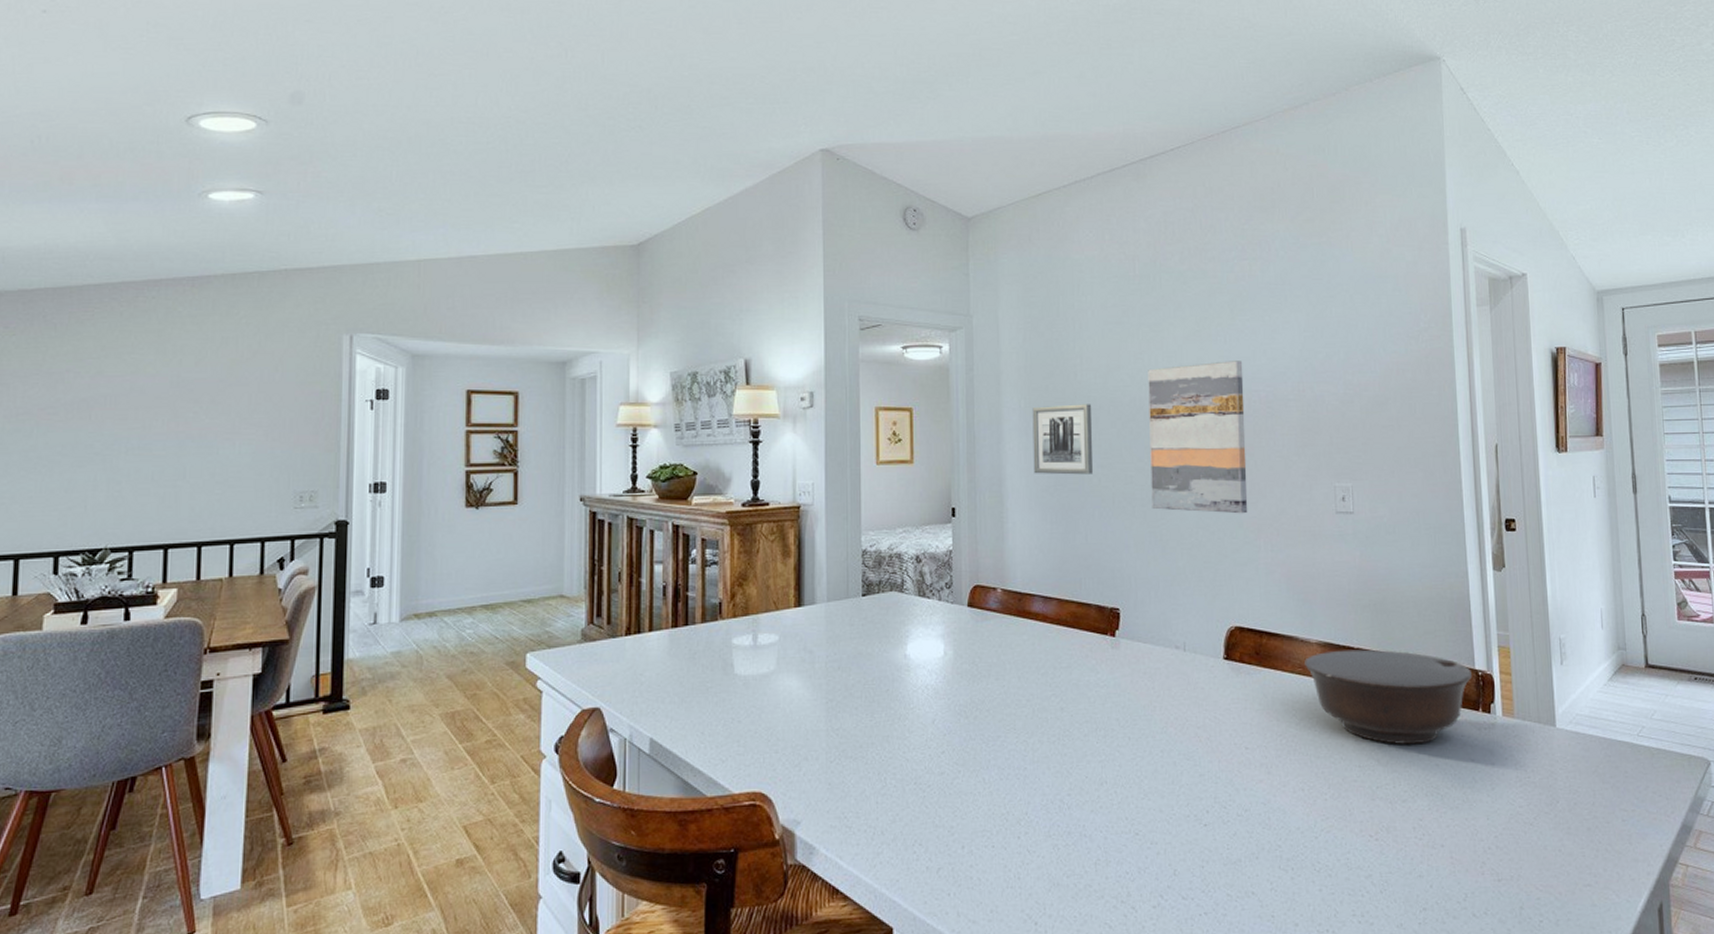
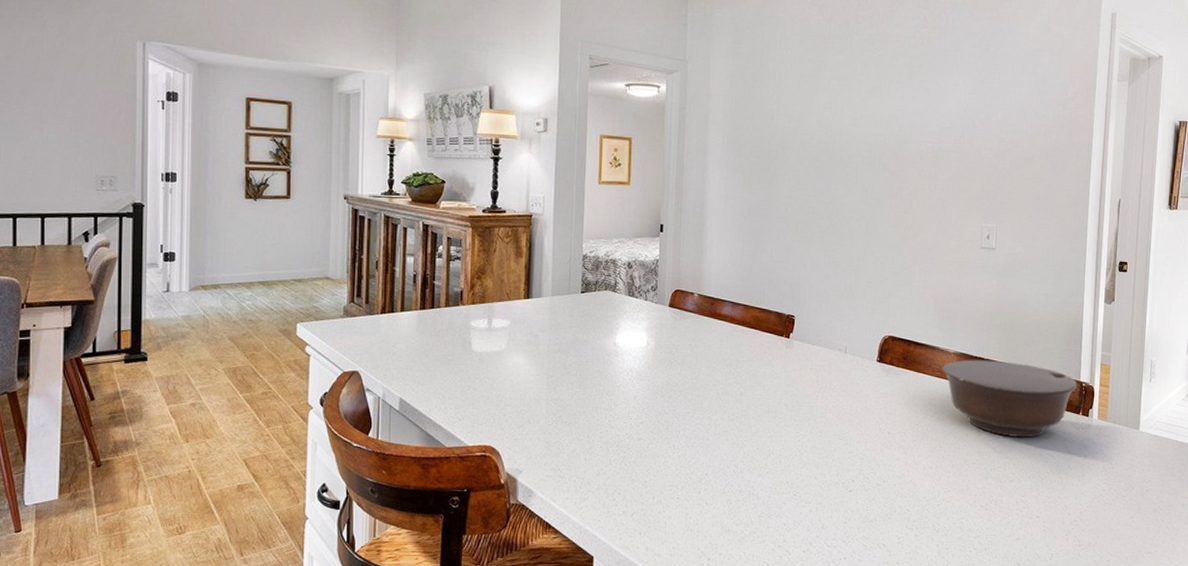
wall art: present [1032,404,1092,475] -> none [731,143,784,204]
wall art: present [1148,361,1248,514] -> none [828,114,915,244]

